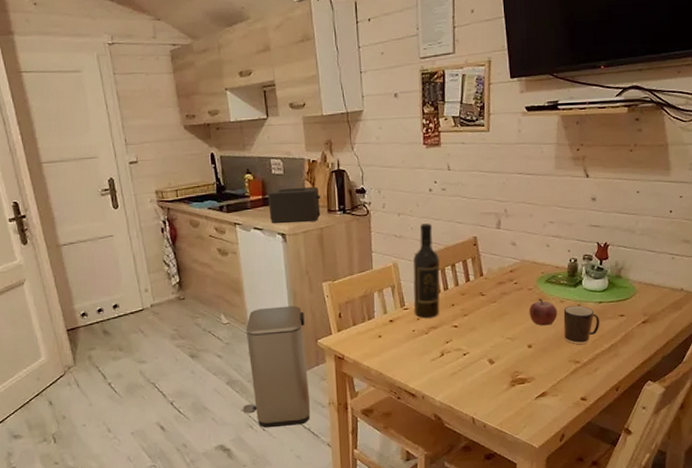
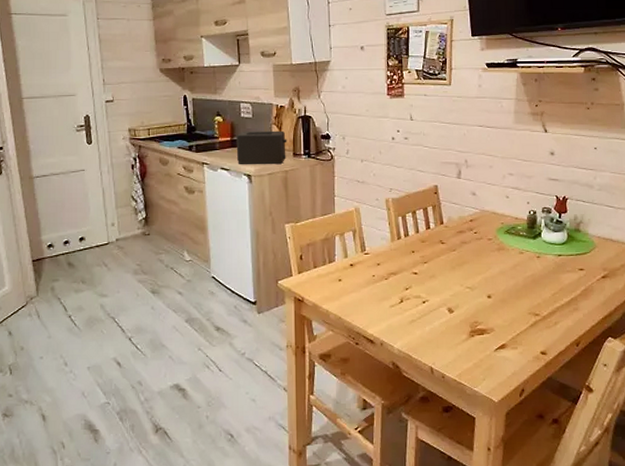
pedal bin: present [243,305,310,428] -> none [200,246,267,369]
wine bottle: present [412,223,440,317] -> none [373,170,401,263]
fruit: present [529,298,558,326] -> none [488,249,517,277]
mug: present [563,305,600,345] -> none [523,257,560,298]

